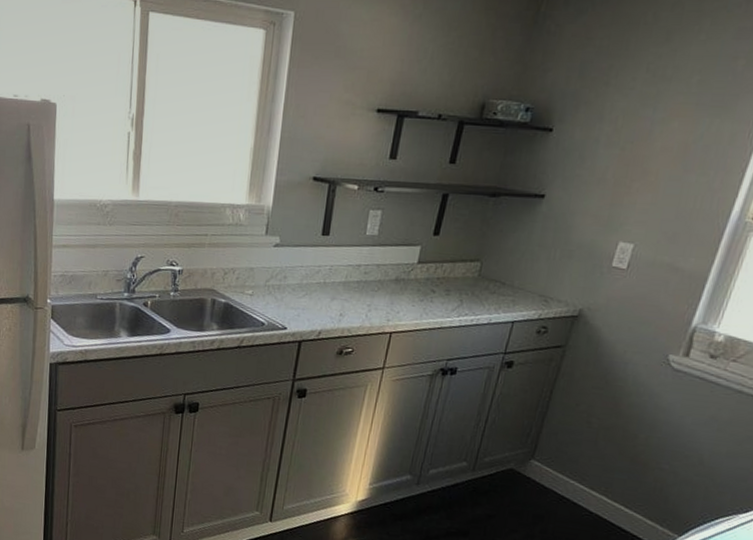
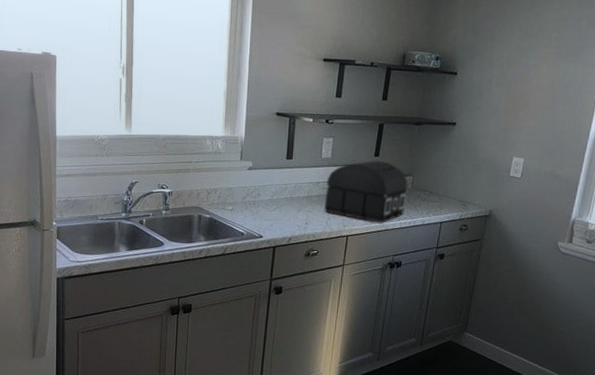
treasure chest: none [364,239,474,320] -> present [324,160,408,224]

